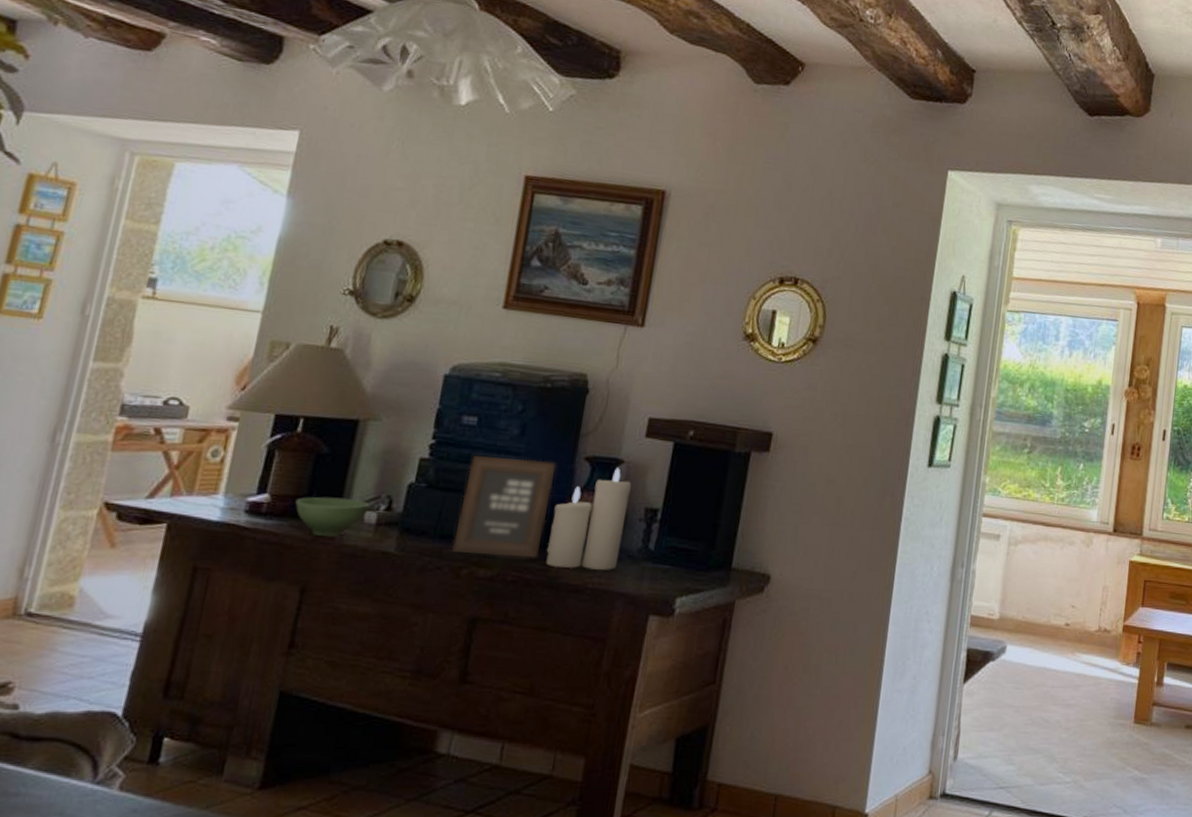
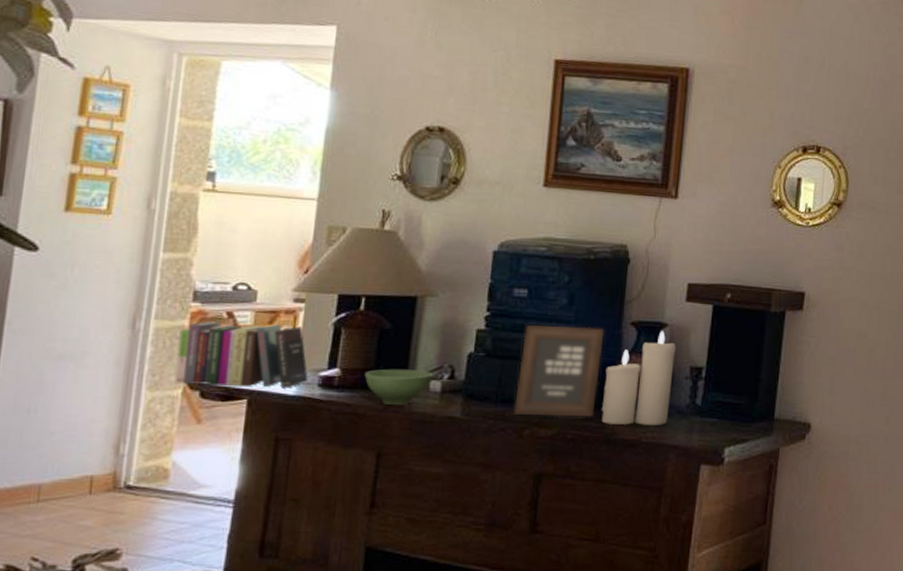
books: none [90,436,235,513] -> present [174,320,309,388]

